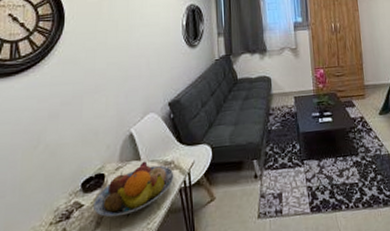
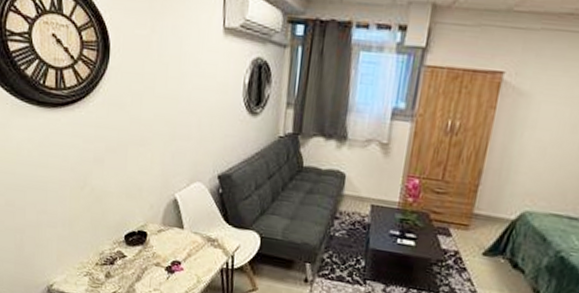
fruit bowl: present [93,161,174,218] -> none [135,231,217,278]

